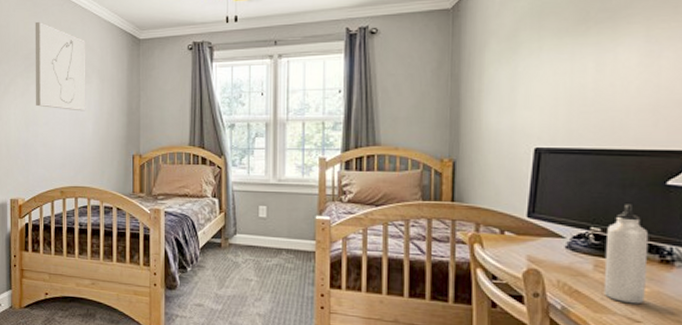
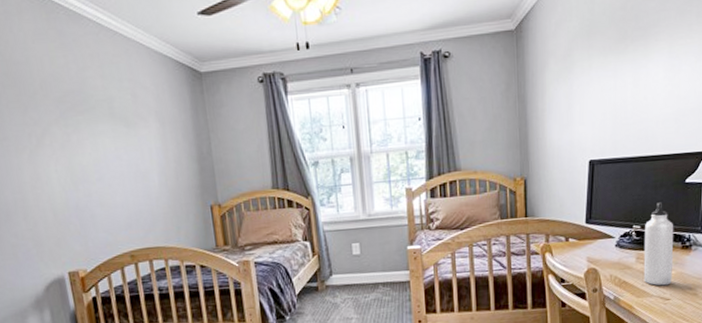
wall art: present [35,21,86,111] -> none [64,54,148,162]

